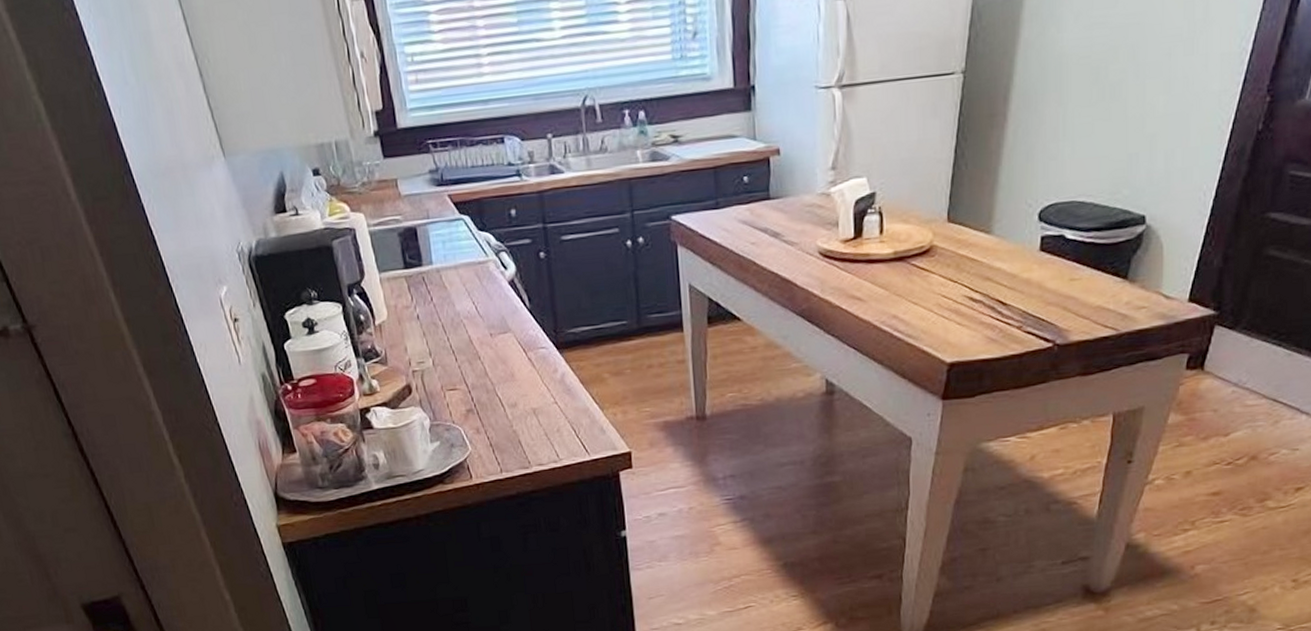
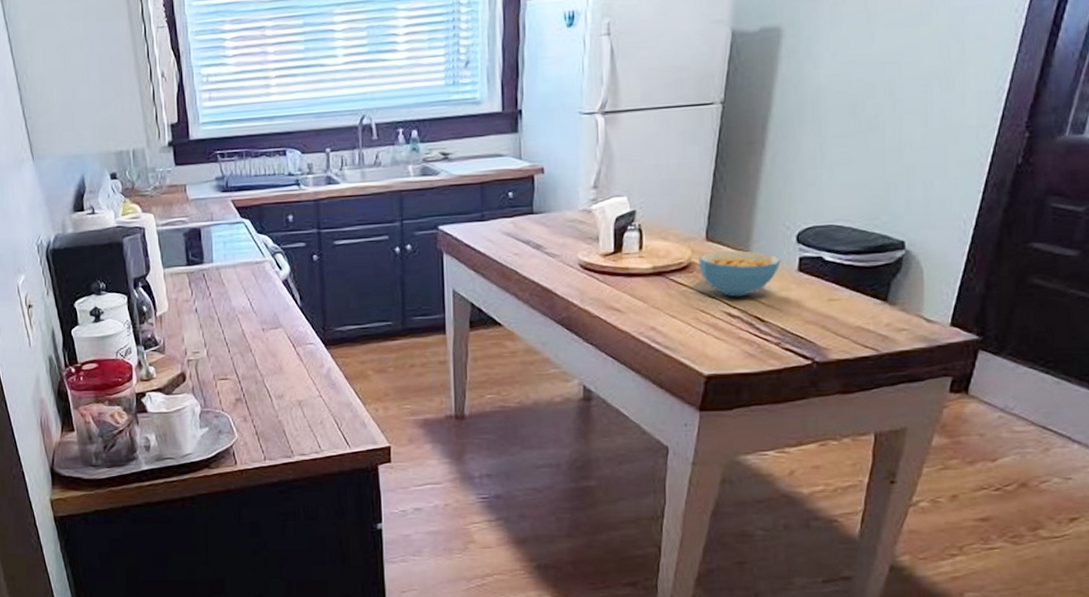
cereal bowl: none [940,231,1023,281] -> present [698,250,781,297]

